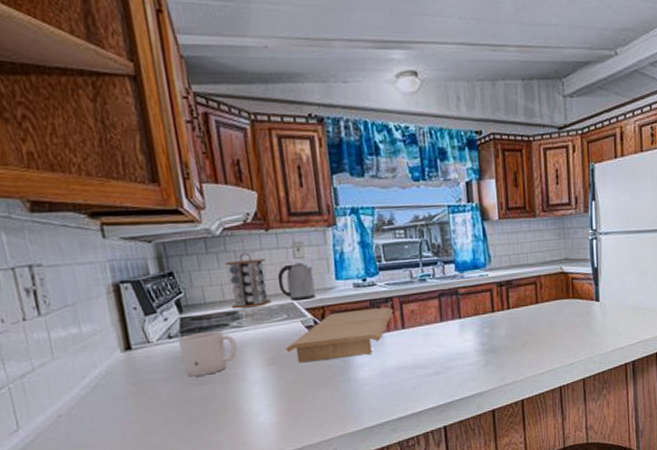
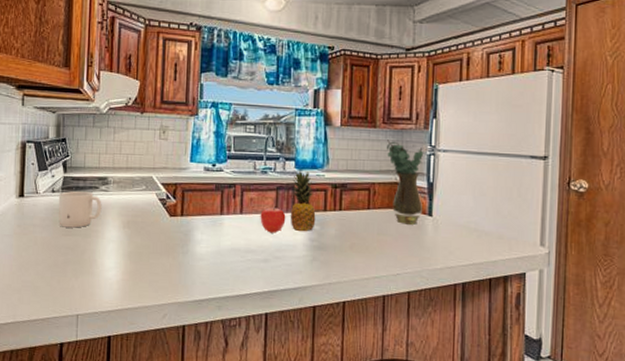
spice rack: present [225,252,271,309] -> none [104,129,137,176]
kettle: present [277,262,316,301] -> none [143,142,172,176]
cutting board: present [286,307,394,363] -> none [140,190,235,232]
fruit: none [424,315,453,344] -> present [260,206,286,233]
fruit: none [454,273,484,338] -> present [290,171,316,232]
vase: none [549,228,589,314] -> present [387,140,424,225]

